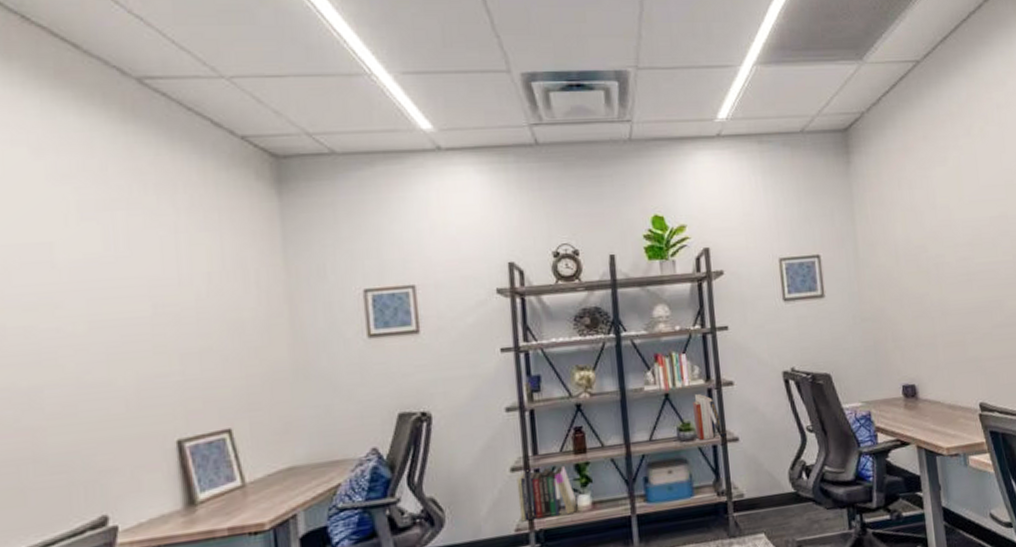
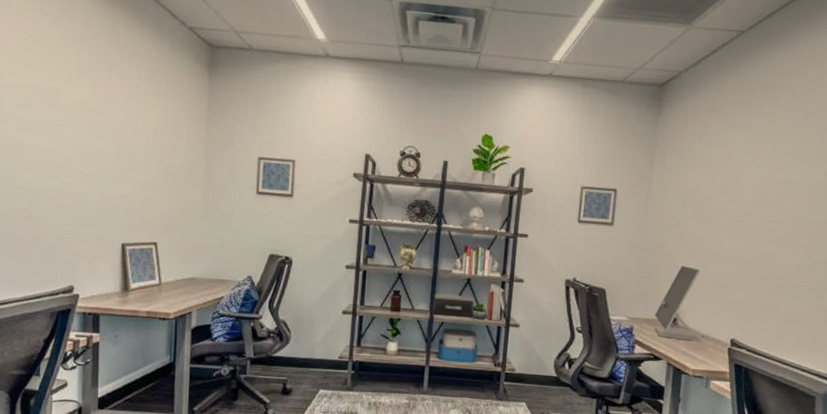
books: present [516,465,577,522] -> none [343,315,387,354]
box: none [627,415,679,447] -> present [434,294,475,317]
computer monitor: none [891,329,951,417] -> present [654,266,703,342]

